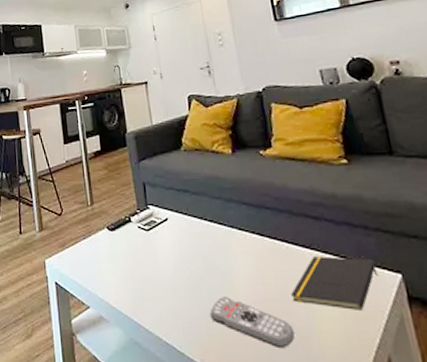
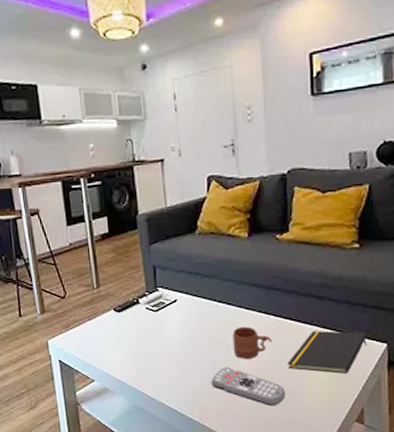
mug: none [227,249,271,287] -> present [232,326,273,359]

